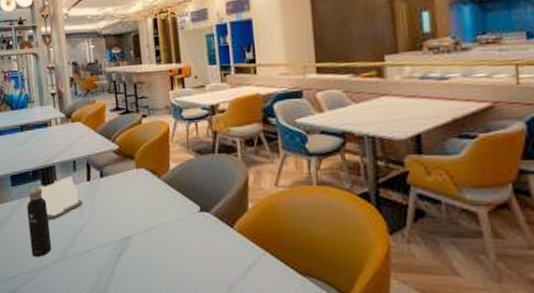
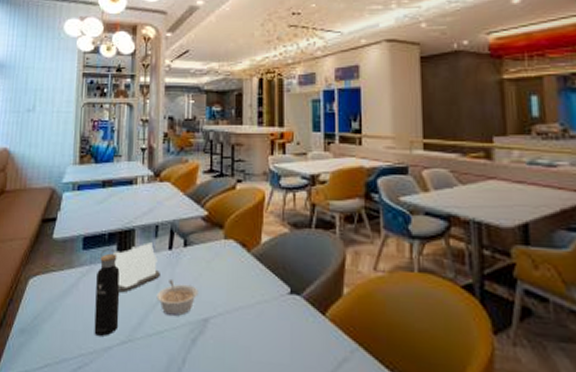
legume: none [81,207,118,237] -> present [156,280,199,317]

